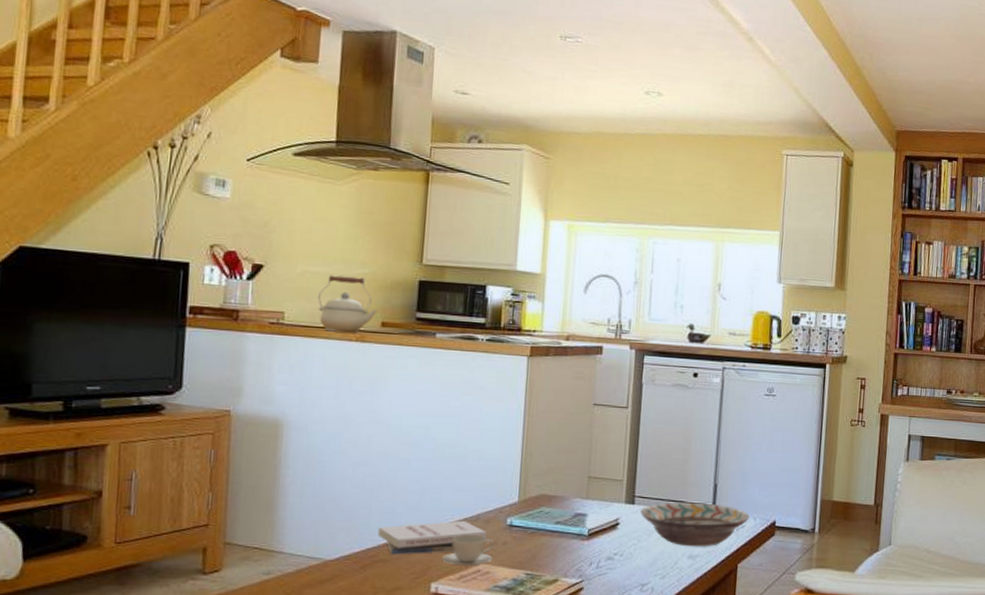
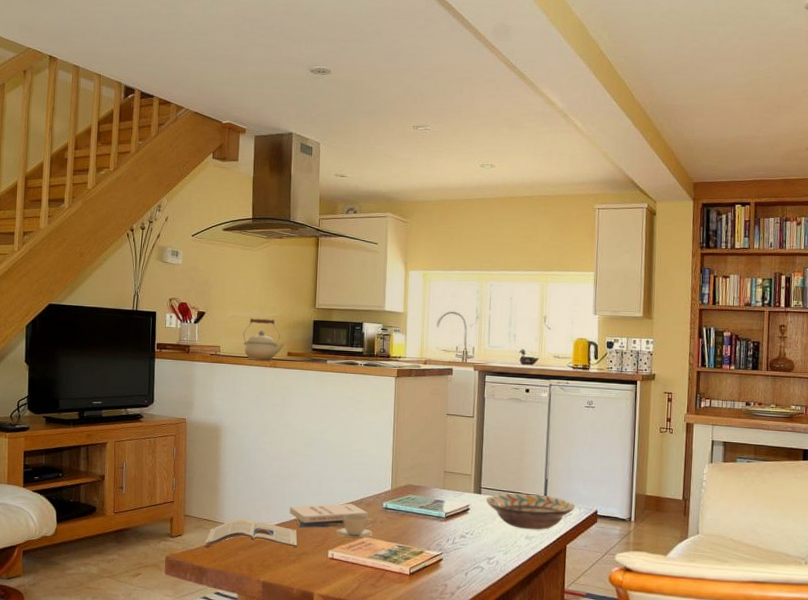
magazine: none [253,544,389,586] -> present [204,518,298,547]

